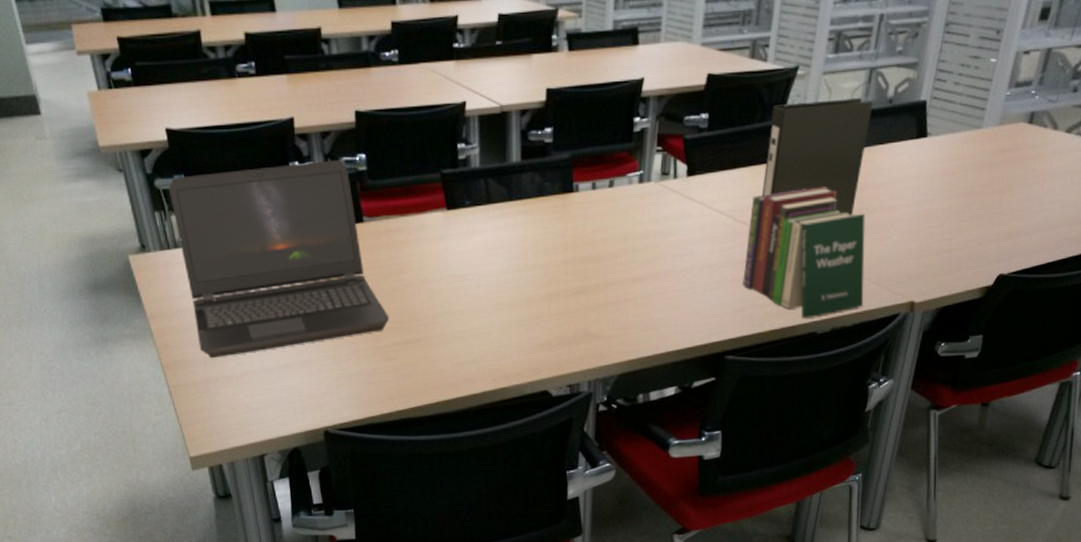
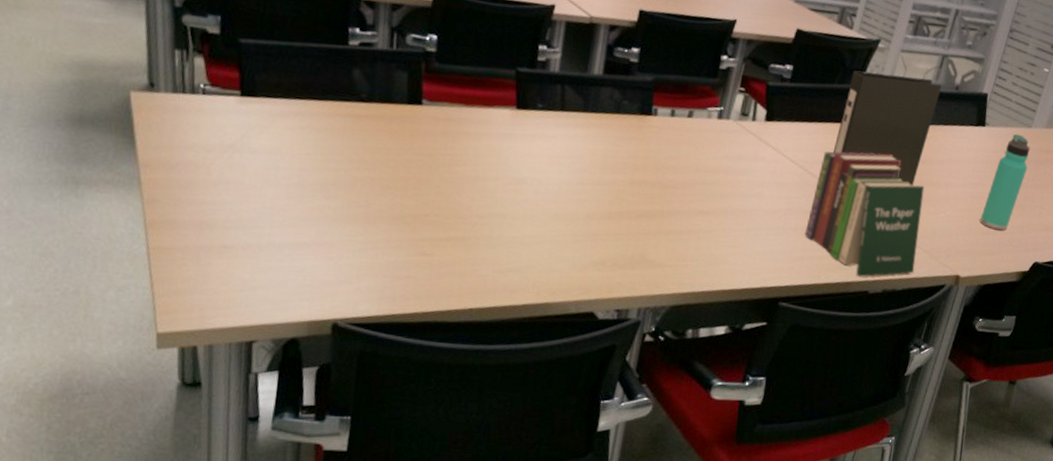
laptop computer: present [169,159,389,359] -> none [197,17,432,224]
thermos bottle: none [932,138,982,247] -> present [980,133,1030,231]

